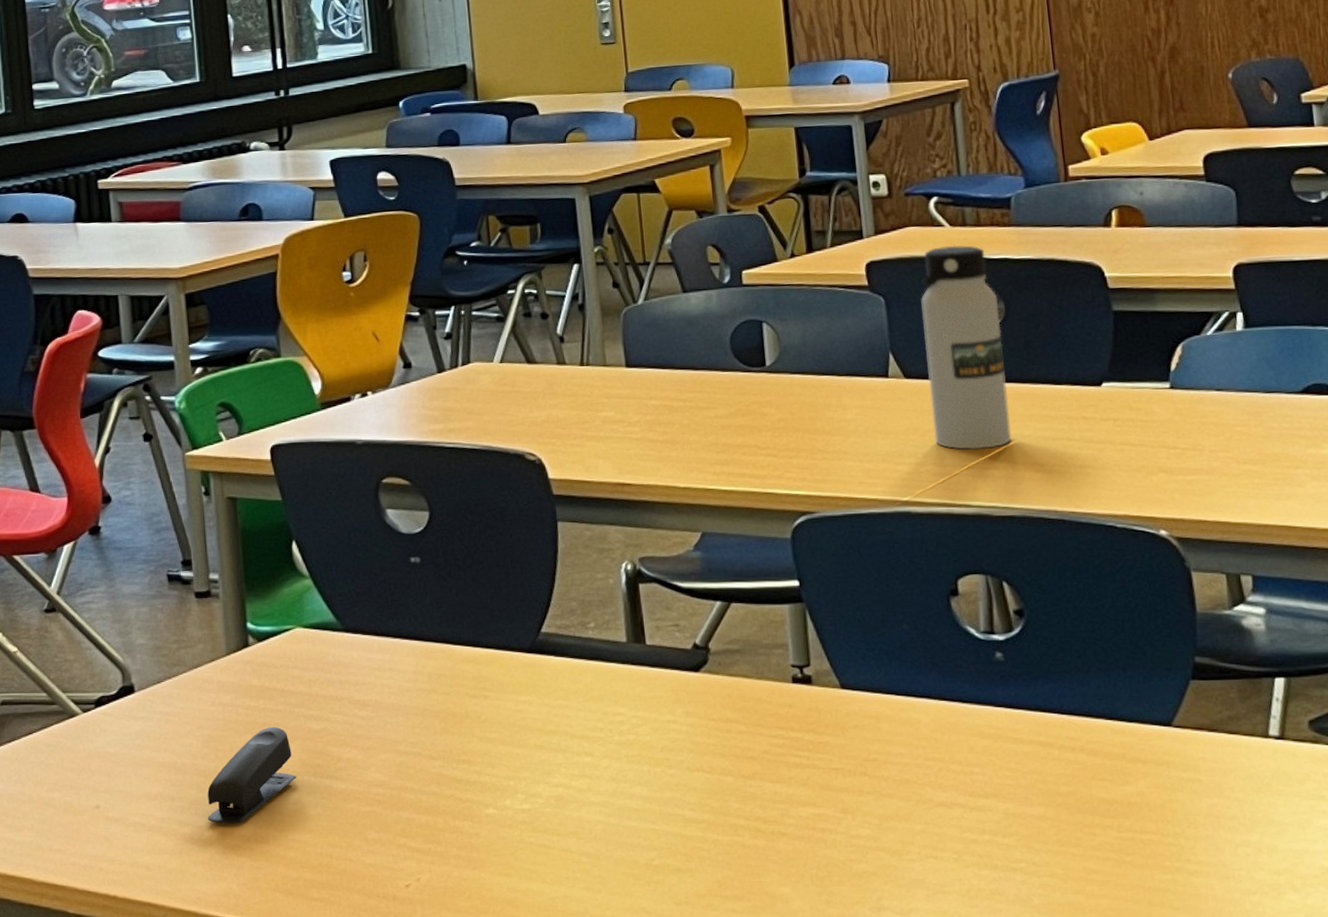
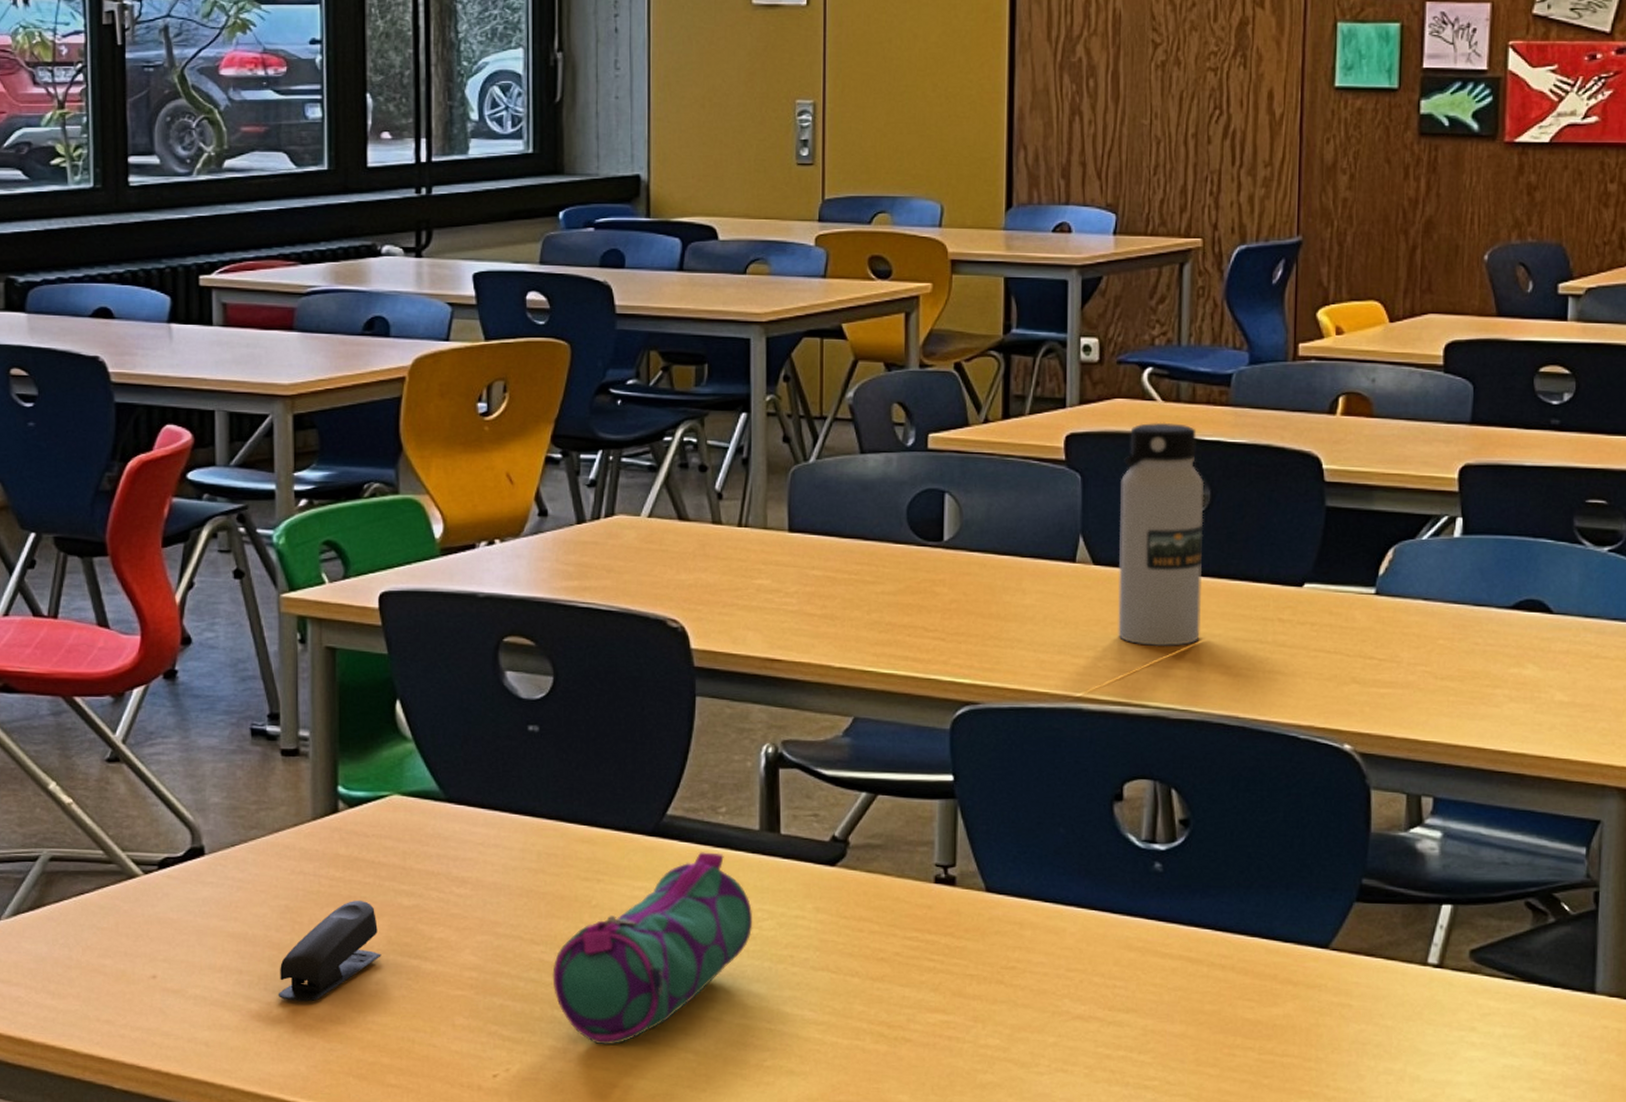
pencil case: none [451,665,630,851] -> present [552,852,753,1044]

